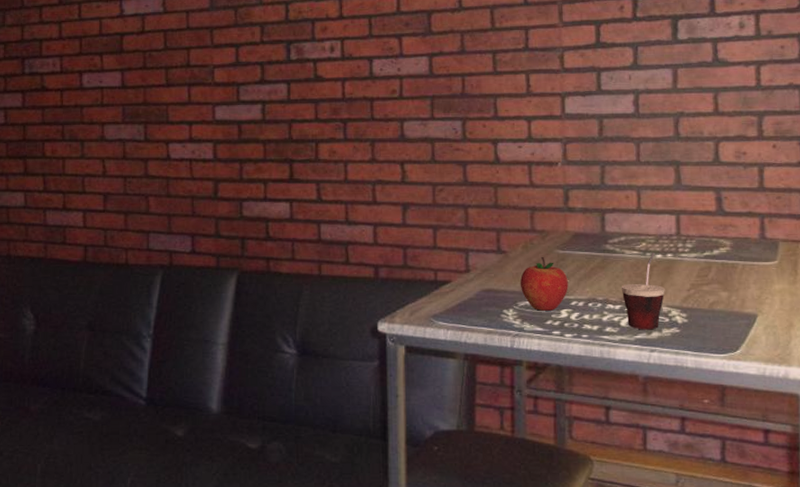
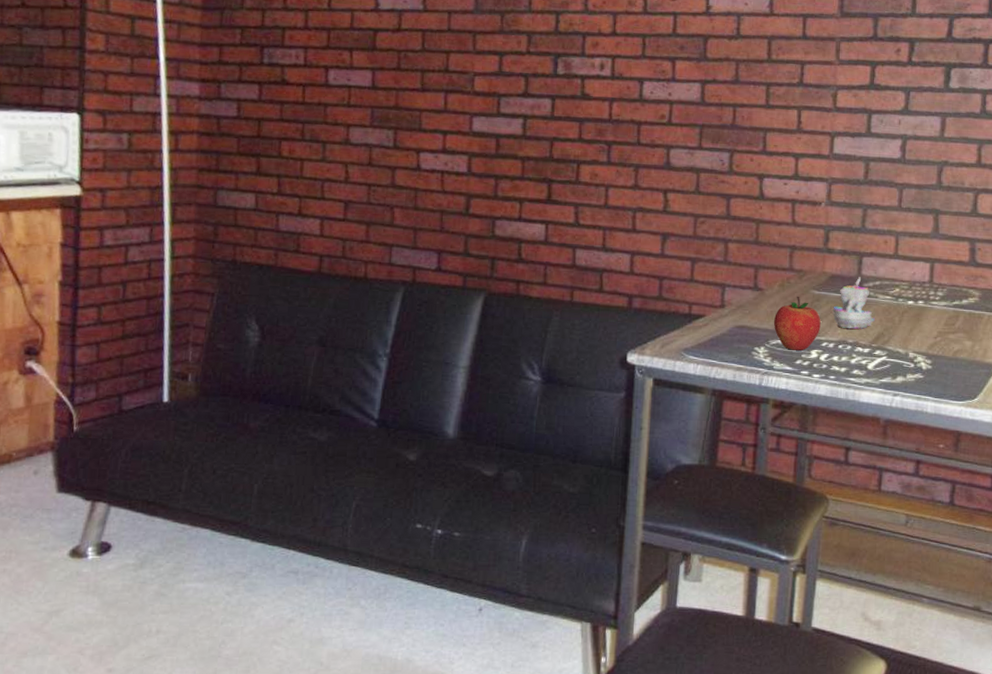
candle: none [579,234,625,287] -> present [832,277,876,329]
cup: present [621,253,665,330] -> none [871,299,913,375]

